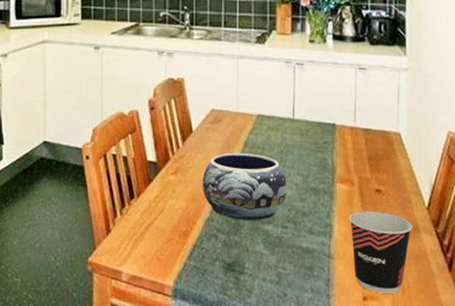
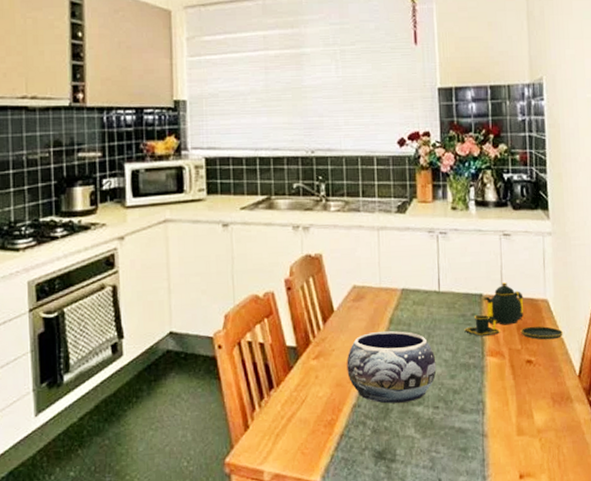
teapot: none [316,114,414,171] -> present [464,282,563,340]
cup: present [349,211,413,293] -> none [501,383,565,470]

